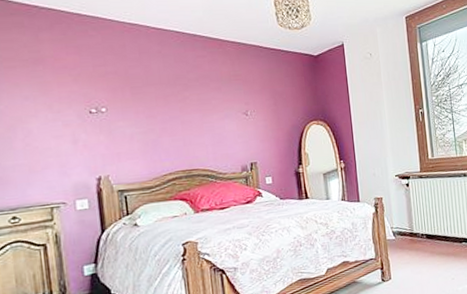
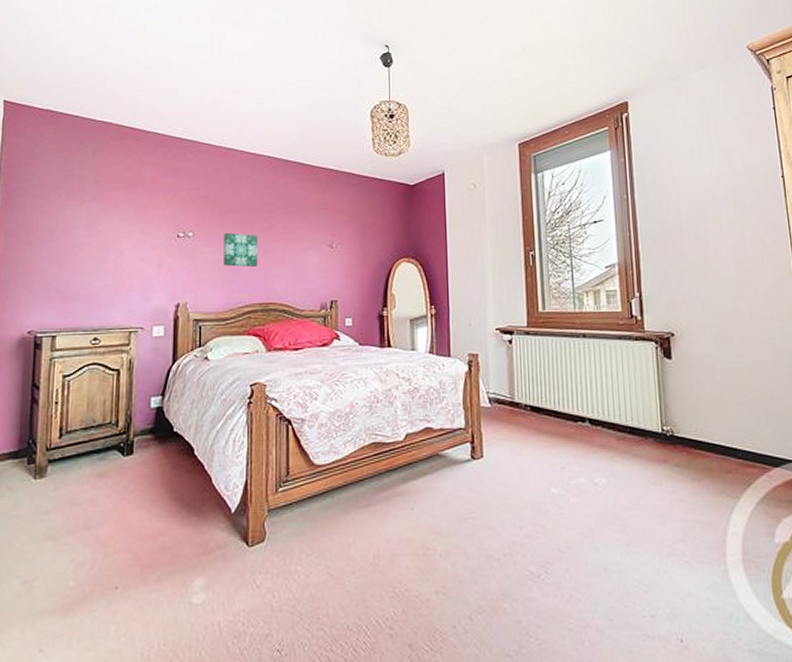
wall art: none [139,106,177,139] -> present [223,232,258,267]

